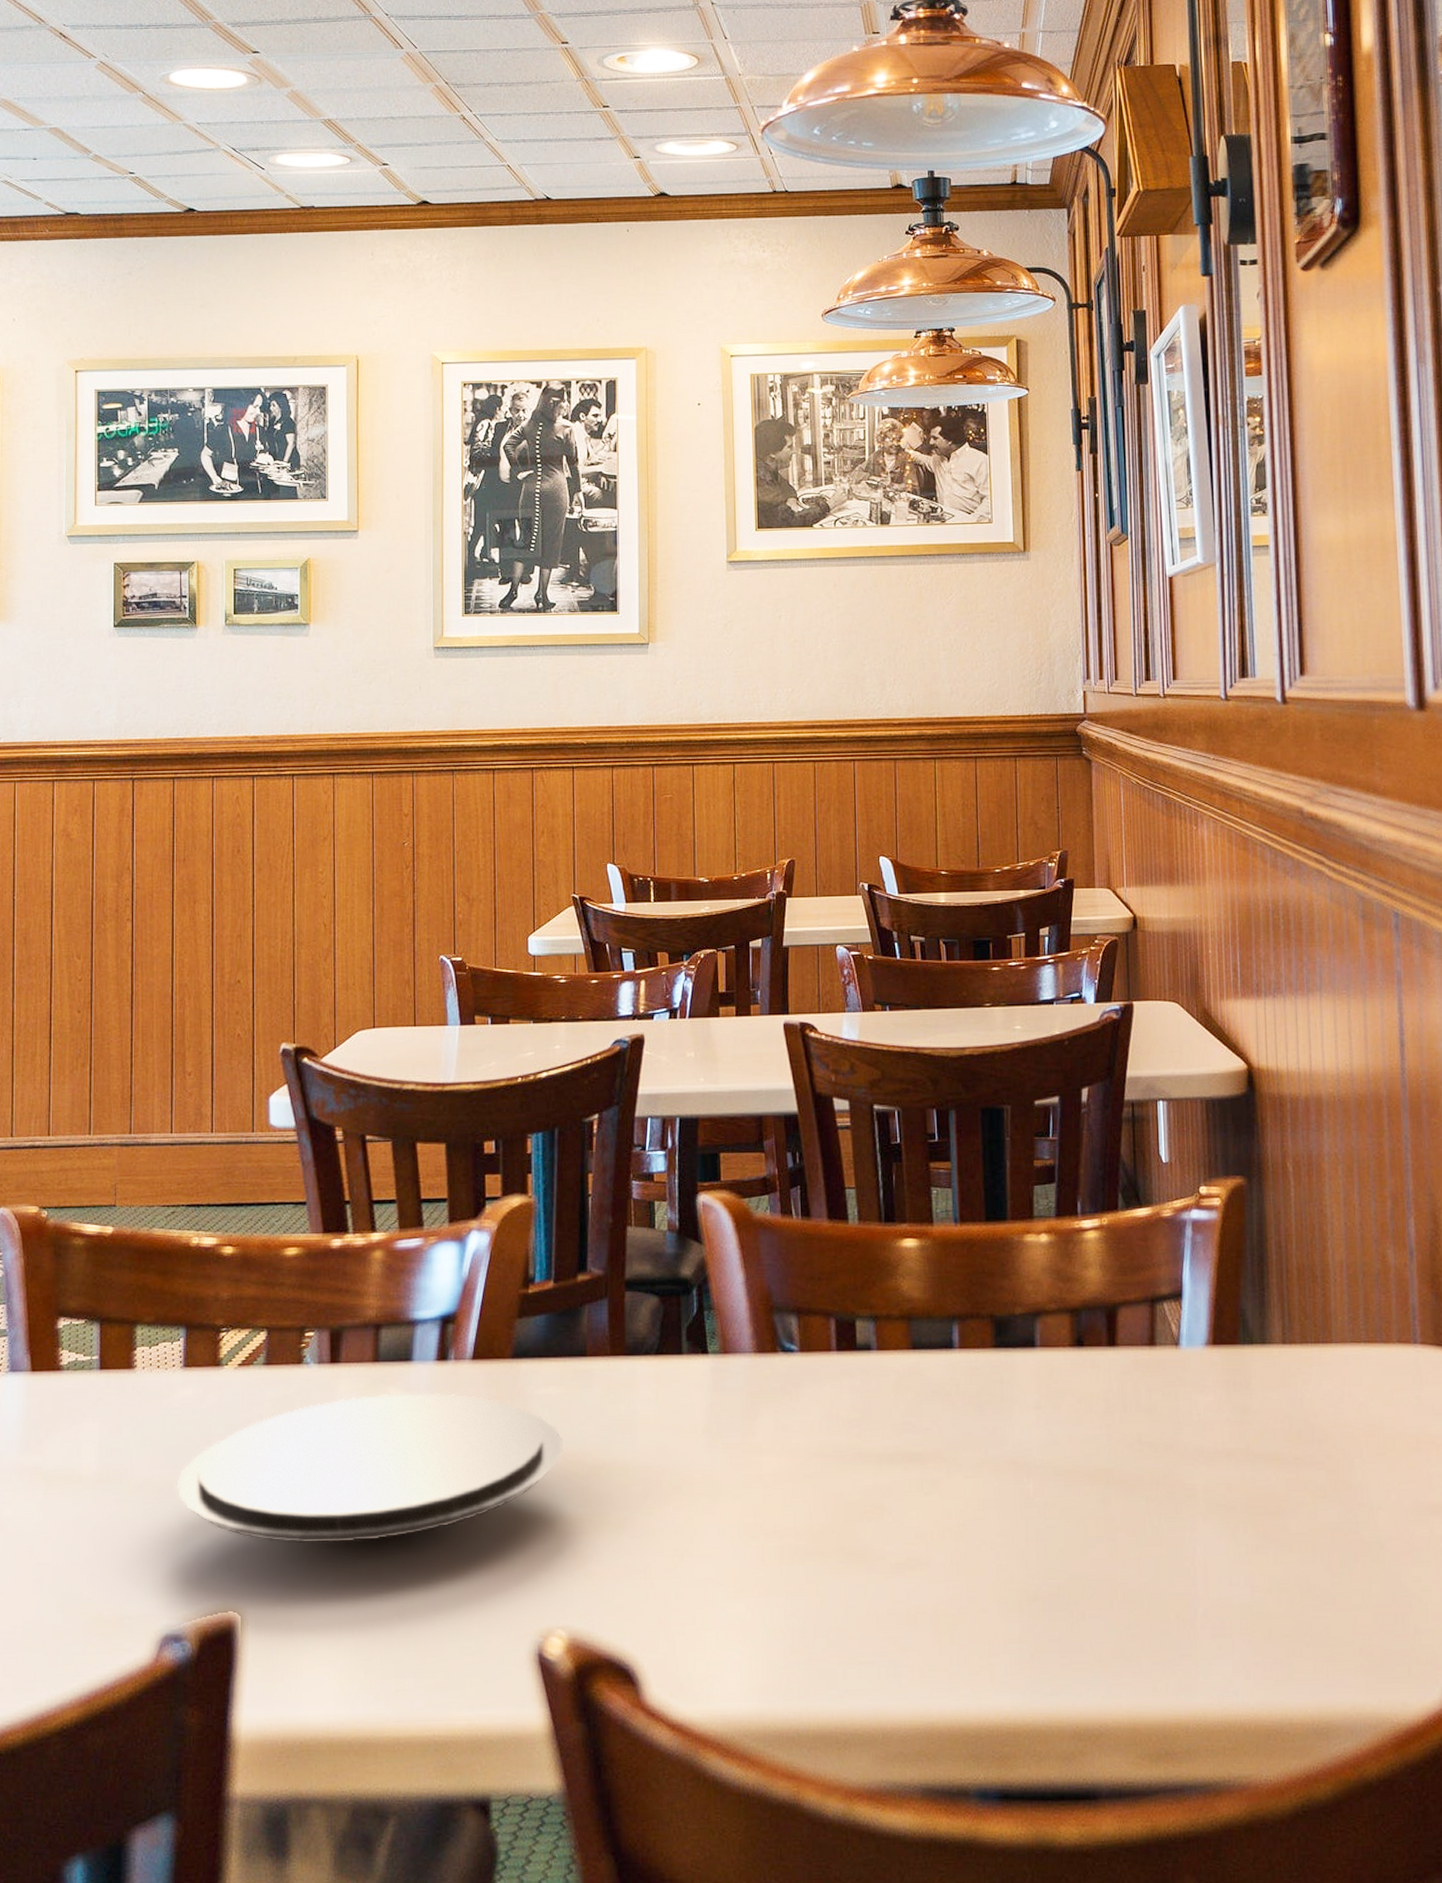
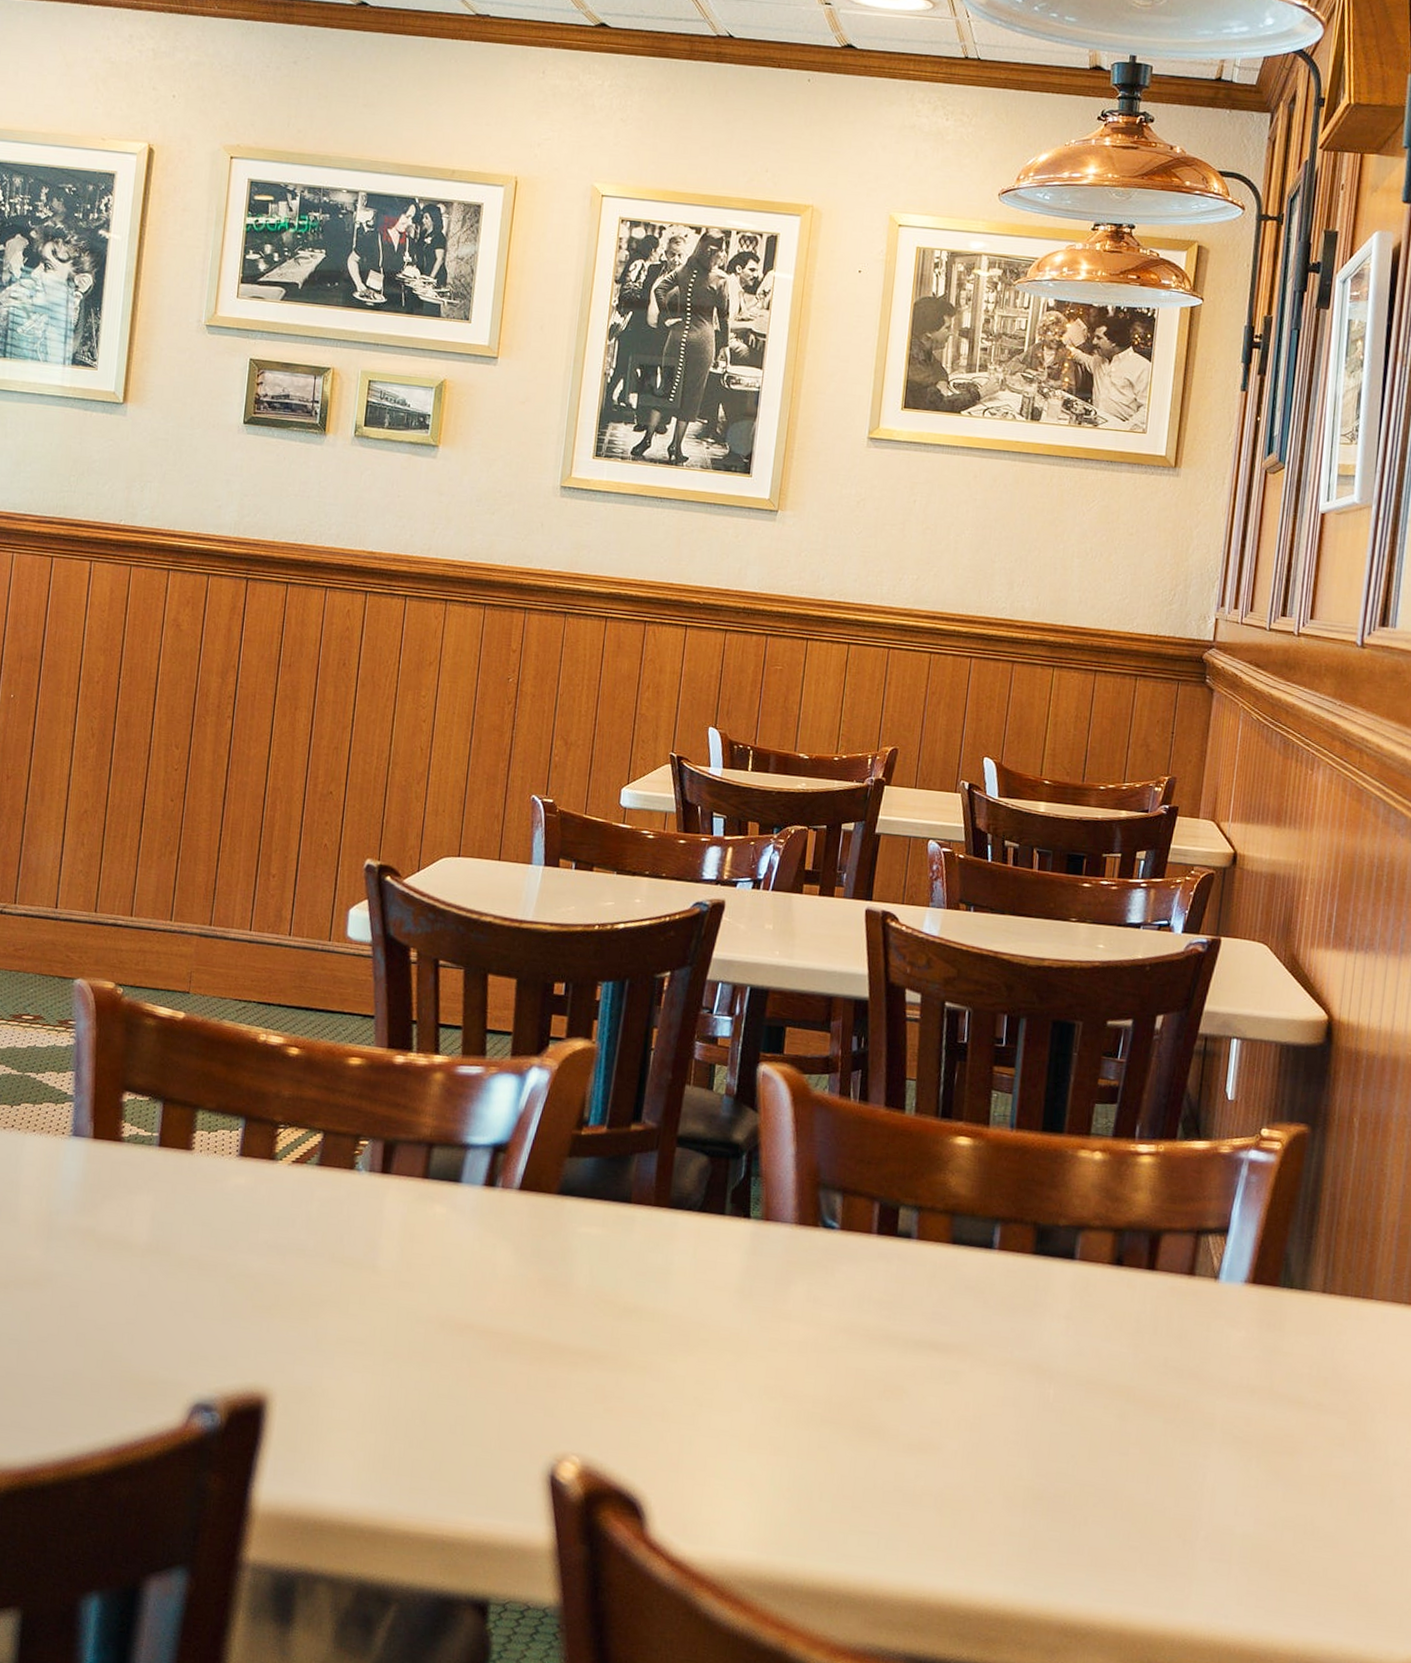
plate: present [176,1392,563,1544] -> none [221,1208,598,1347]

